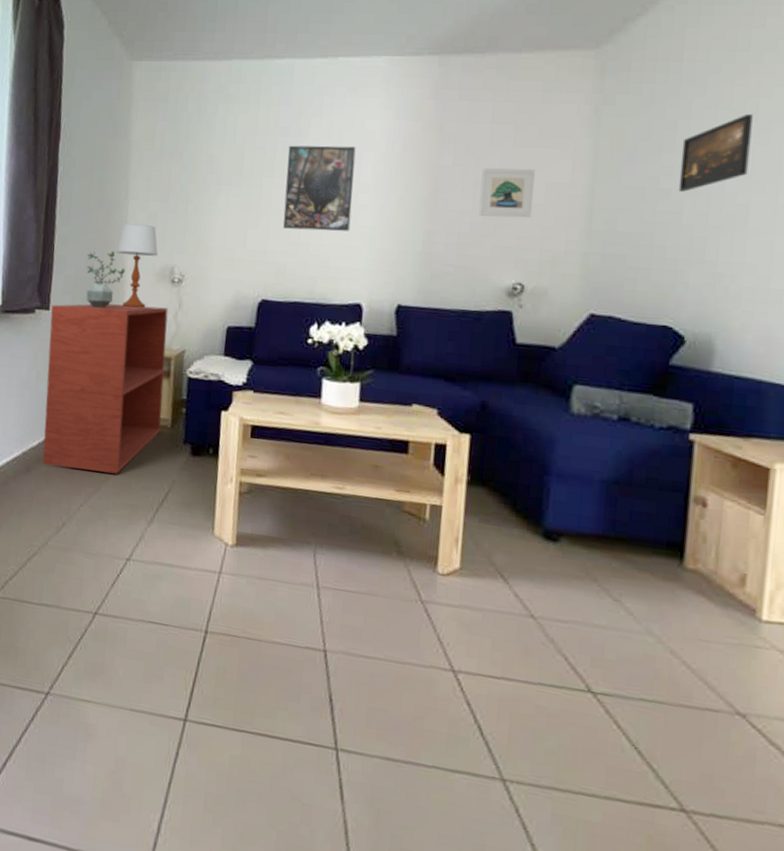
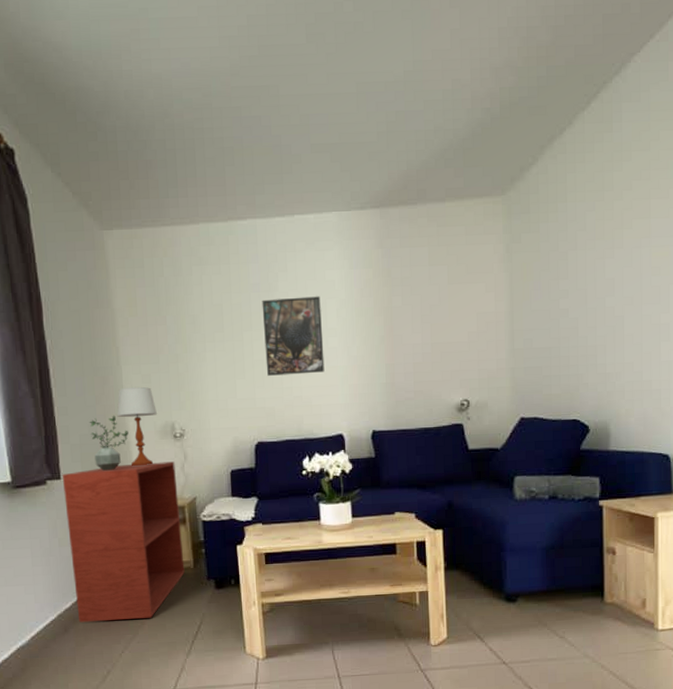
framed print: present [478,168,535,219] -> none [426,302,469,346]
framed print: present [678,114,753,192] -> none [573,243,620,310]

